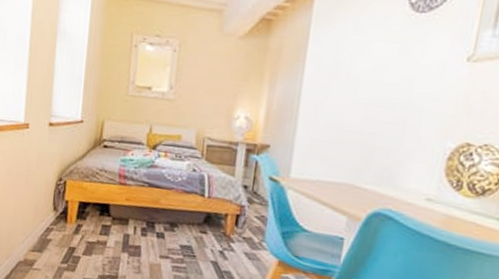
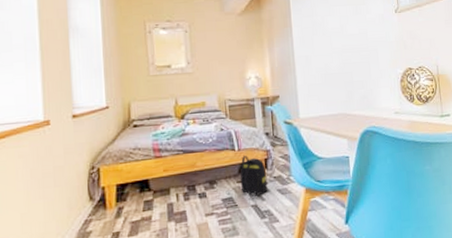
backpack: none [203,205,236,253] -> present [240,156,268,197]

